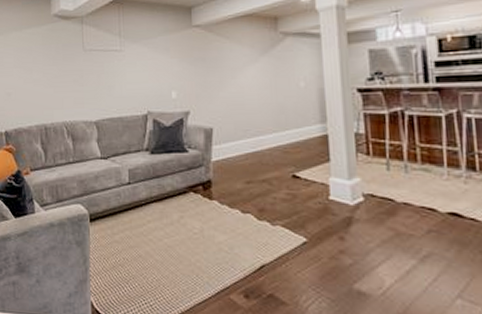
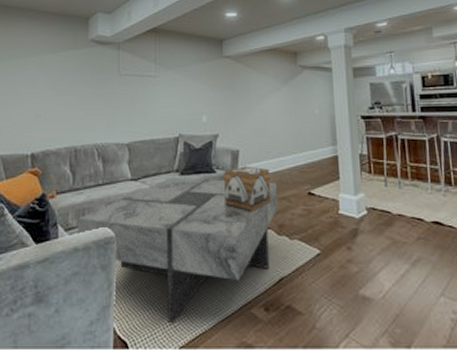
coffee table: none [51,156,258,302] -> present [77,177,278,323]
decorative box: none [197,145,250,195] -> present [224,166,271,212]

